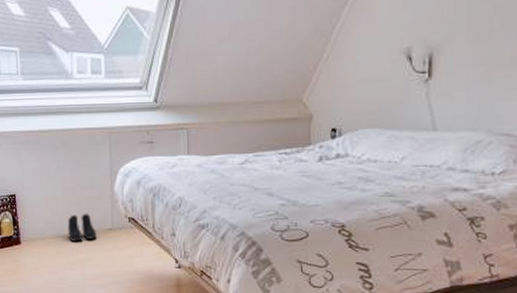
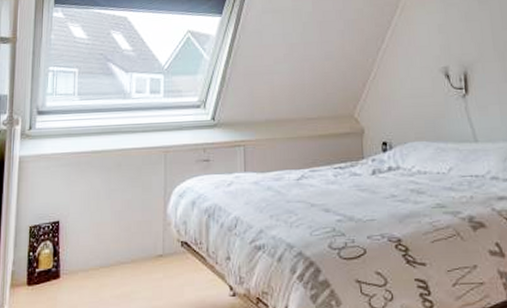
boots: present [67,213,97,243] -> none [114,239,145,273]

